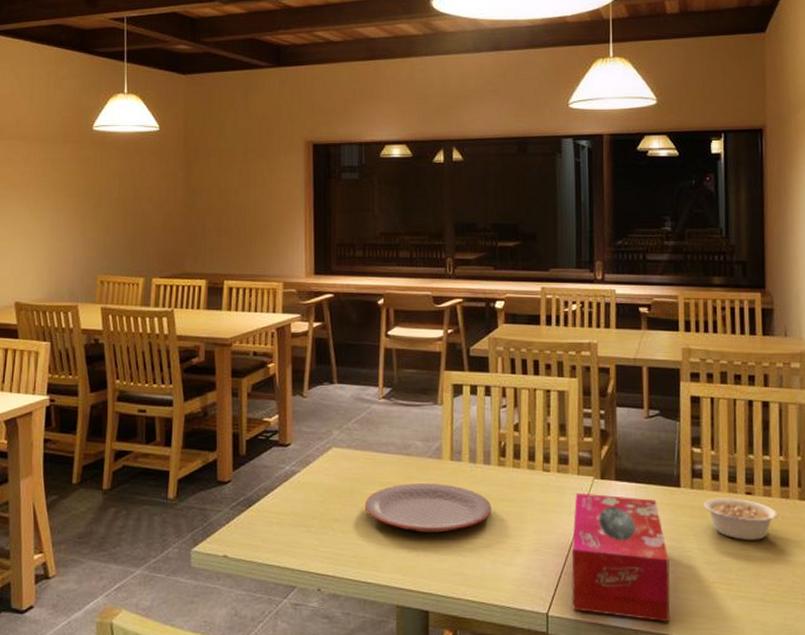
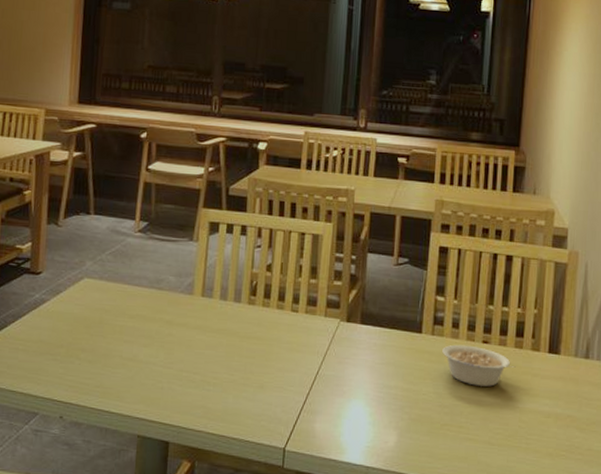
plate: present [364,483,492,533] -> none [112,317,239,366]
tissue box: present [571,492,670,622] -> none [309,334,405,460]

